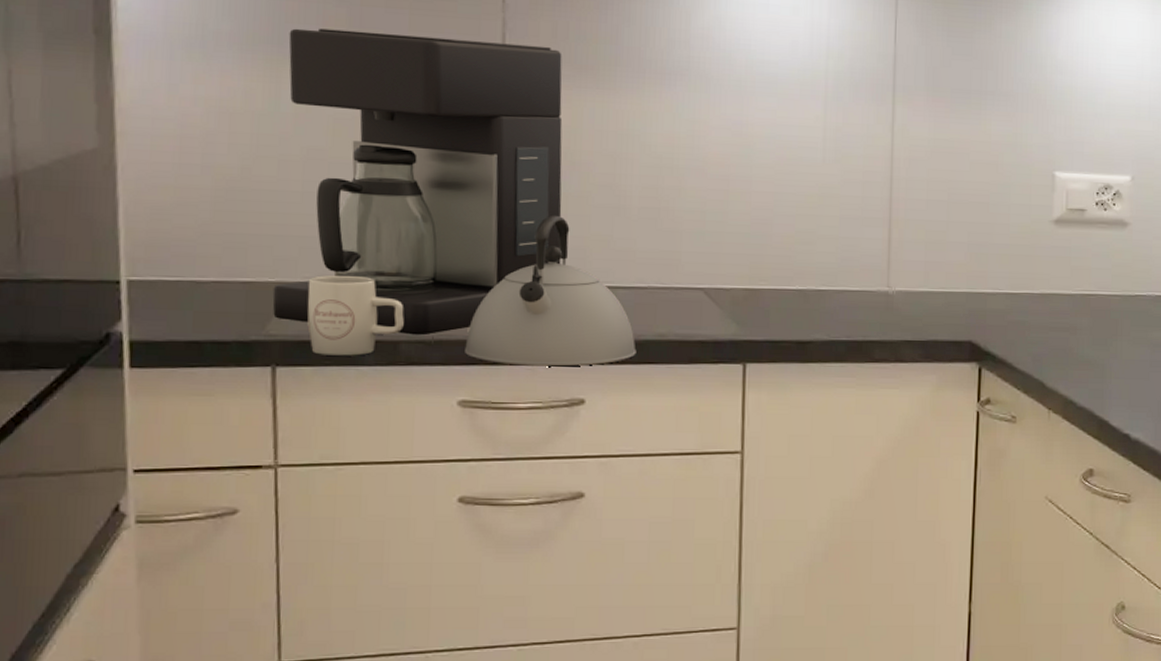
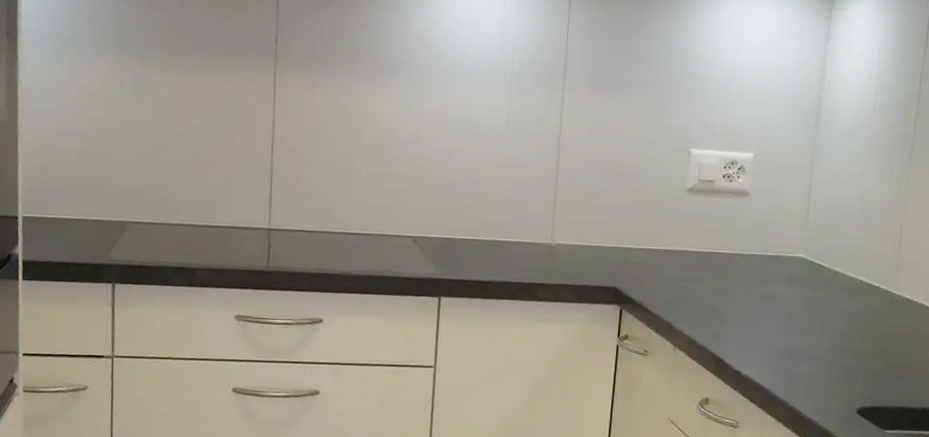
coffee maker: present [272,28,563,336] -> none [114,31,317,265]
mug: present [306,275,405,356] -> none [136,217,201,278]
kettle: present [465,215,637,367] -> none [241,175,361,293]

